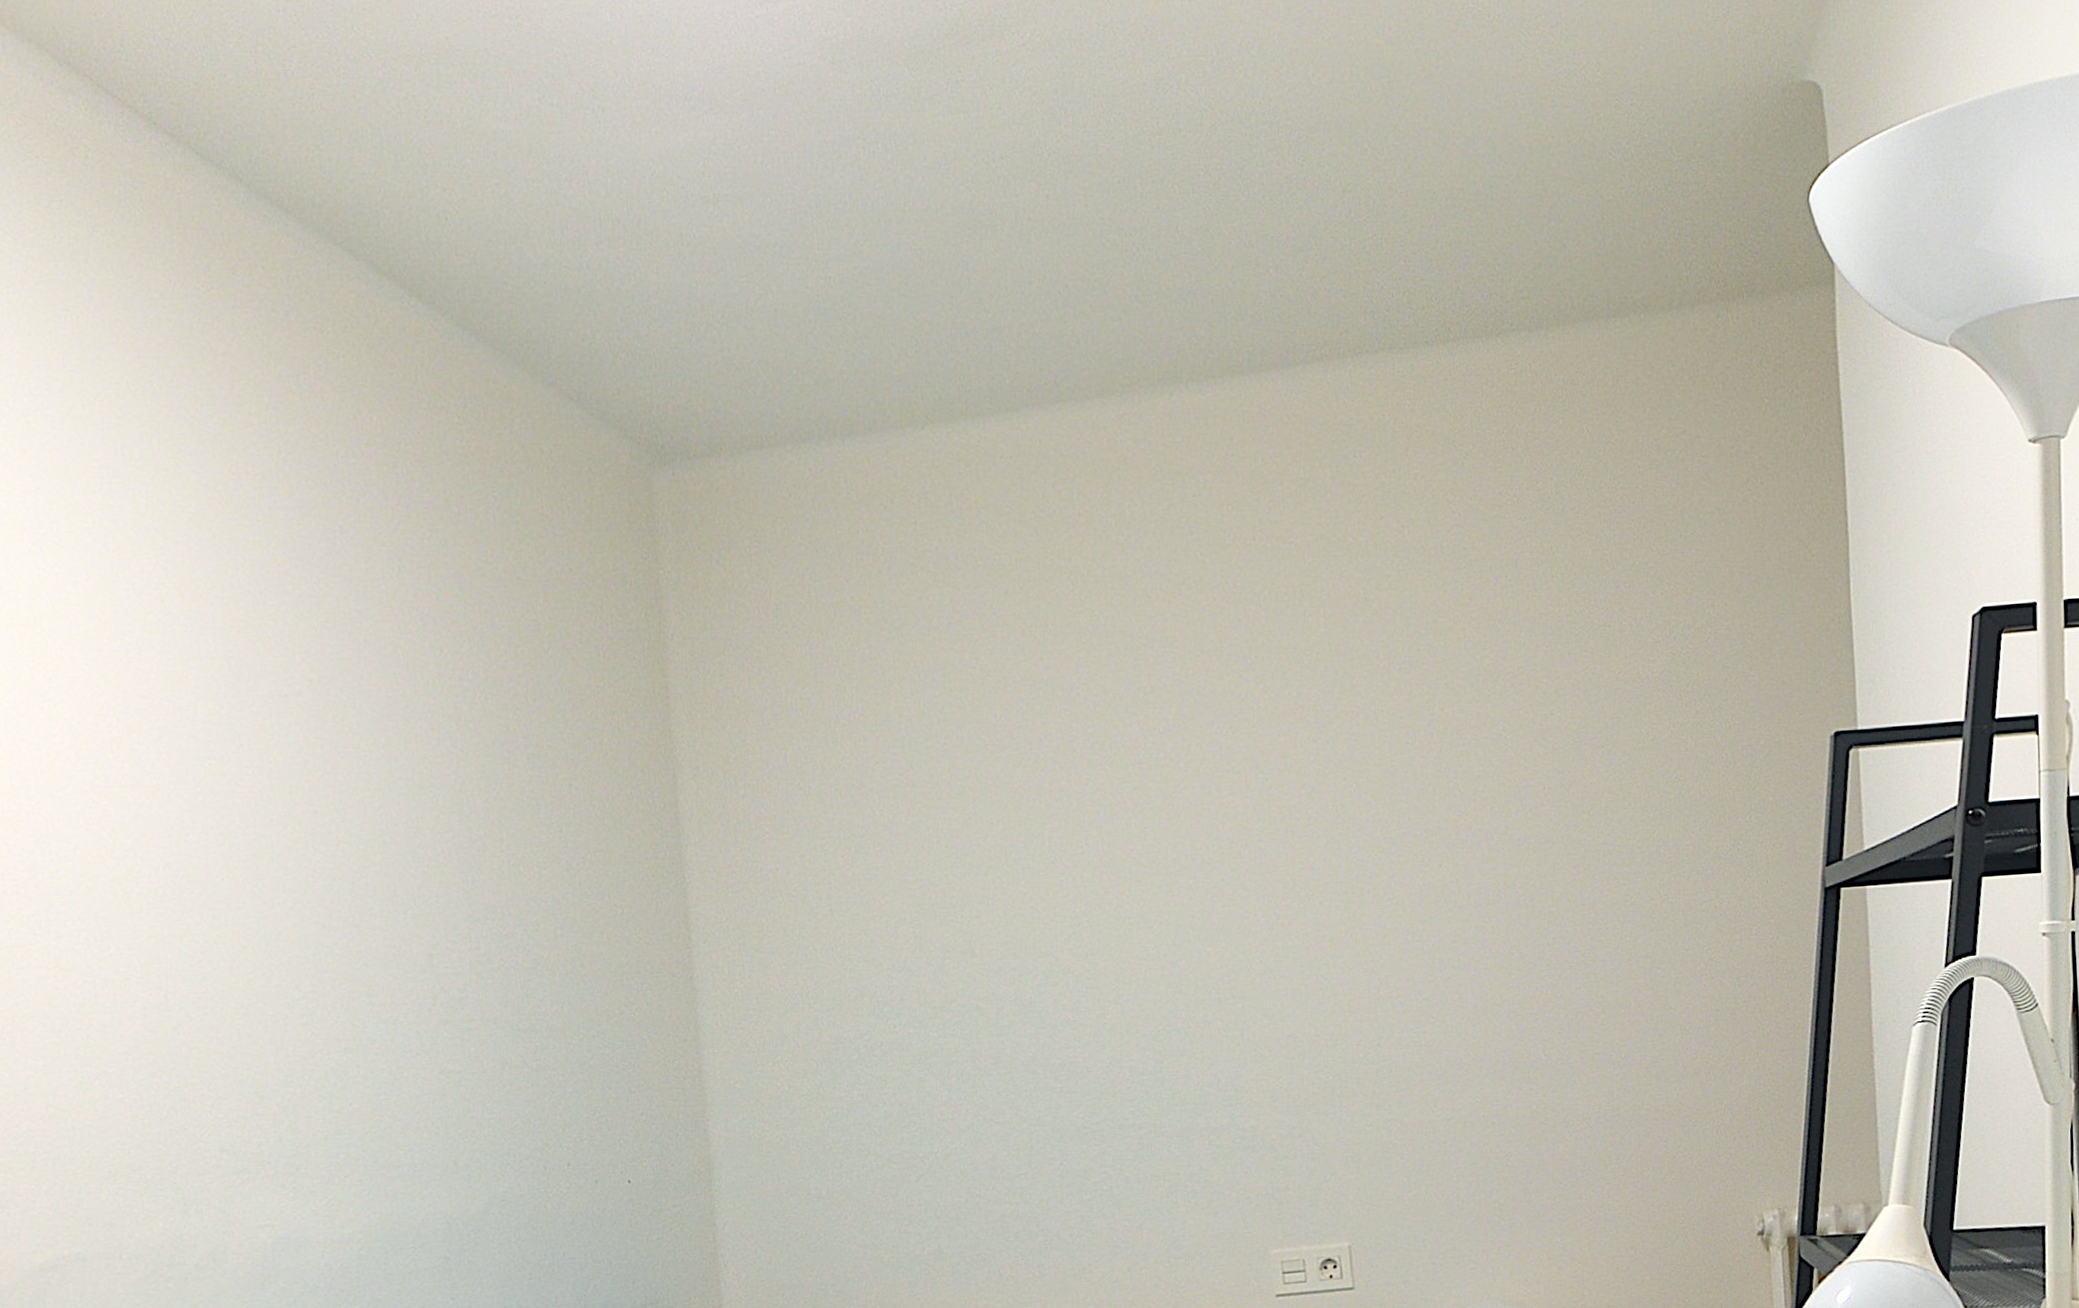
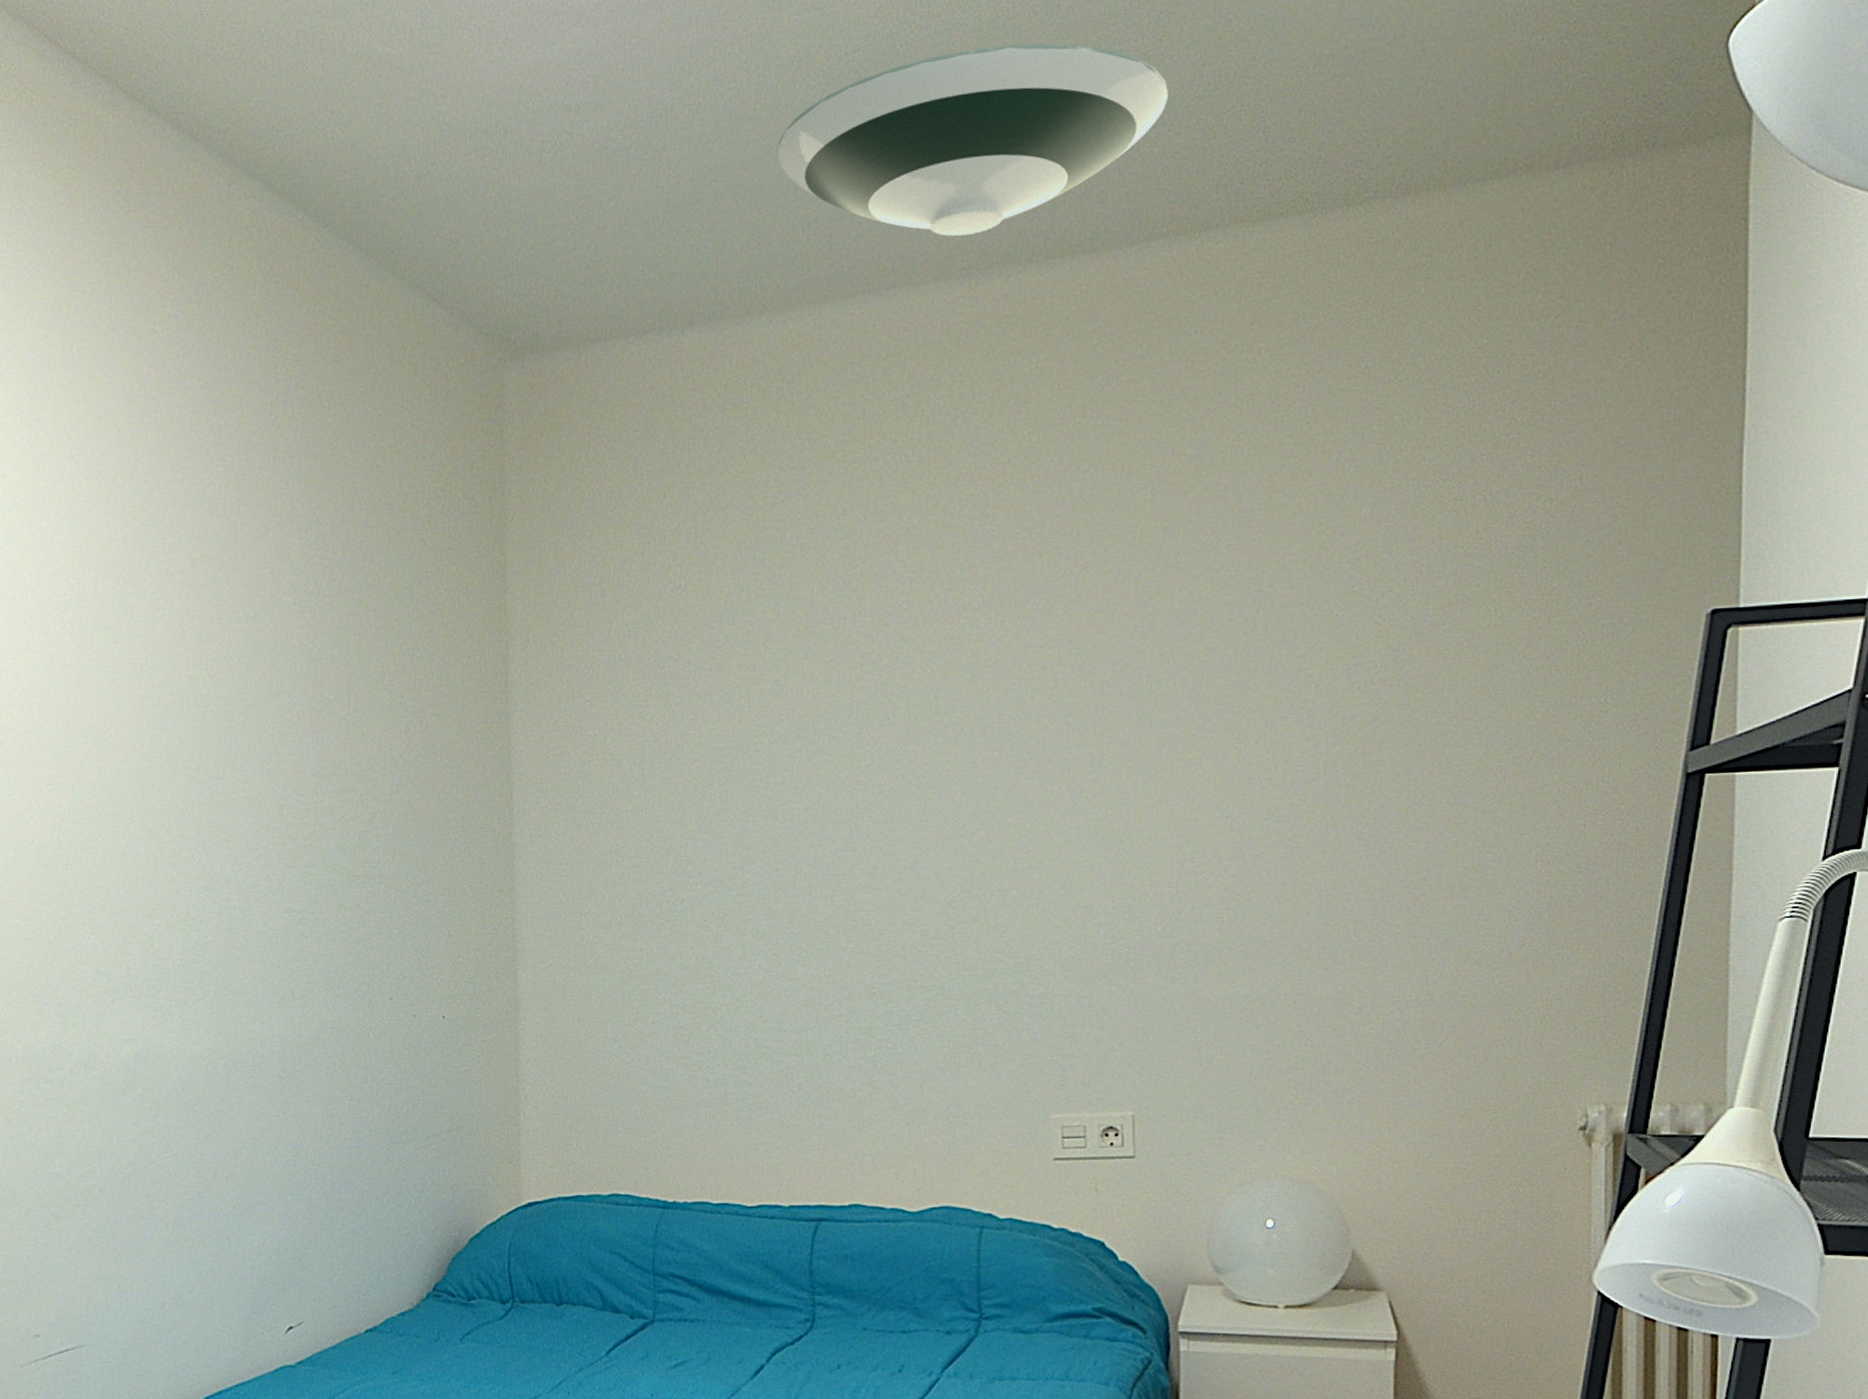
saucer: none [928,160,1313,352] -> present [776,43,1168,237]

